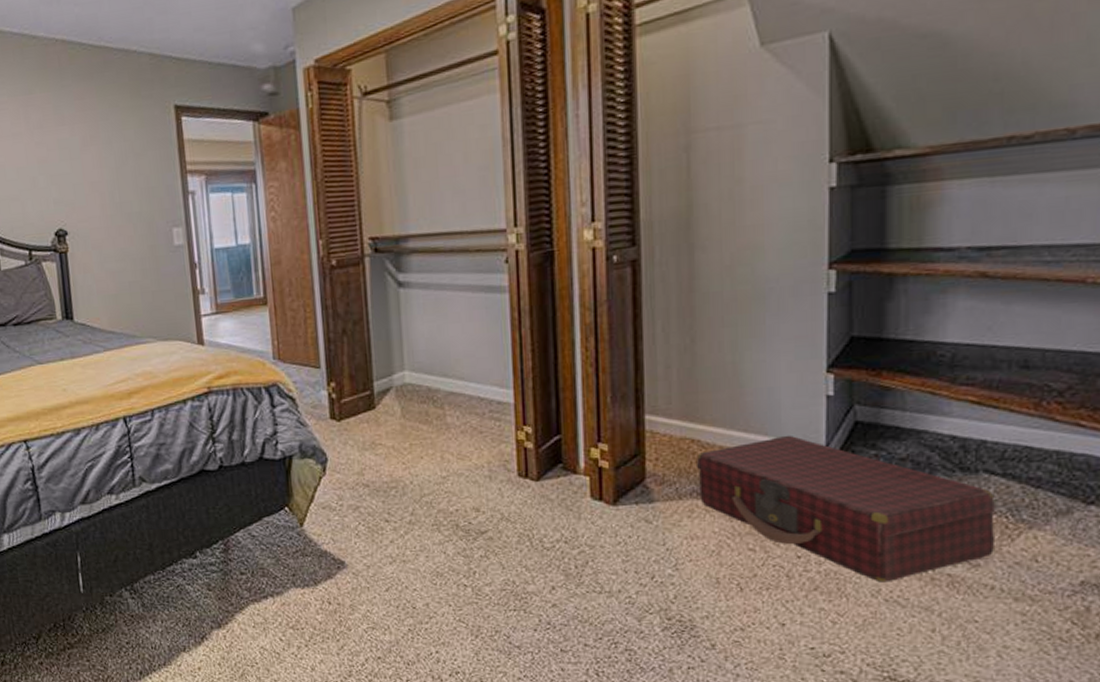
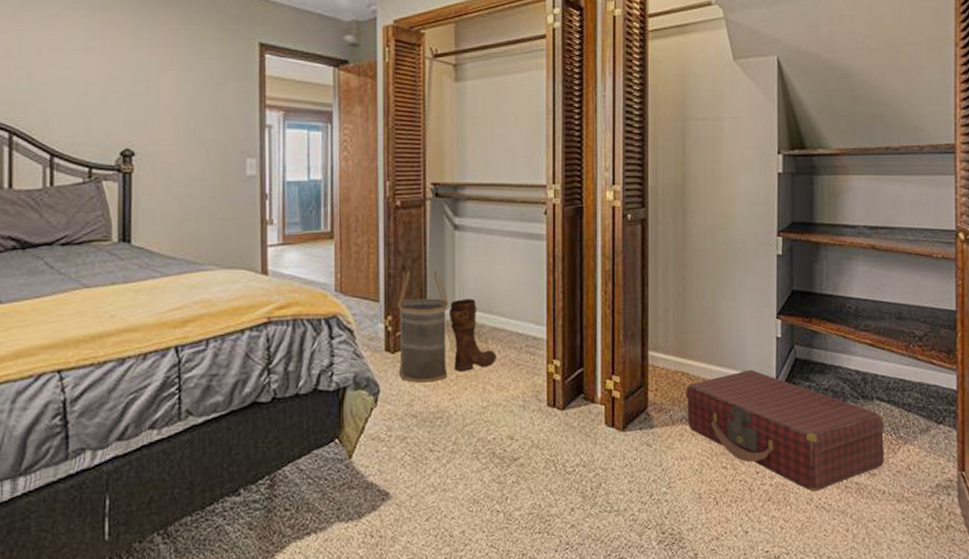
basket: none [340,332,401,452] -> present [397,270,448,383]
boot: none [397,361,455,439] -> present [448,298,497,371]

